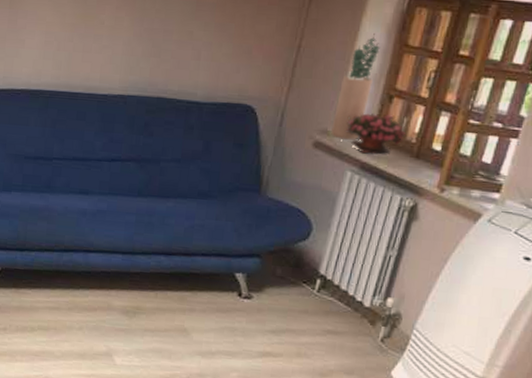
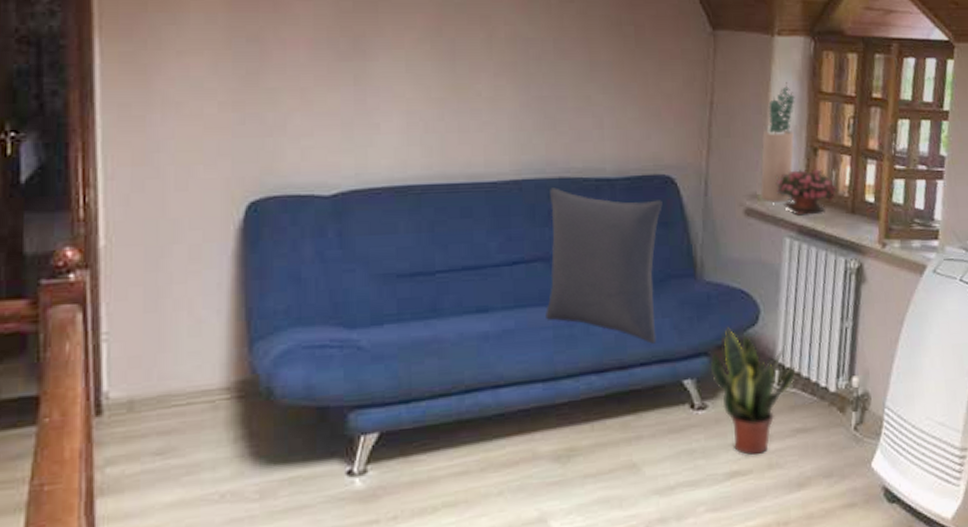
pillow: none [131,104,241,240] -> present [545,188,663,344]
potted plant: none [259,236,336,344] -> present [710,326,796,455]

